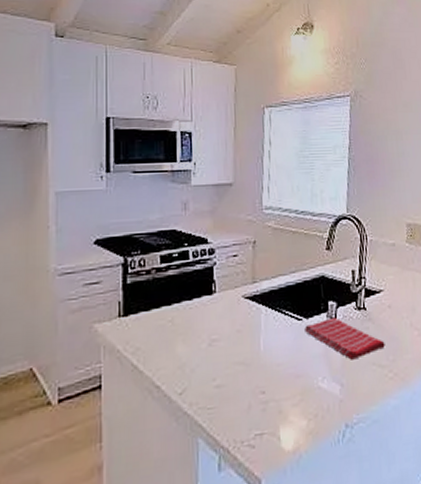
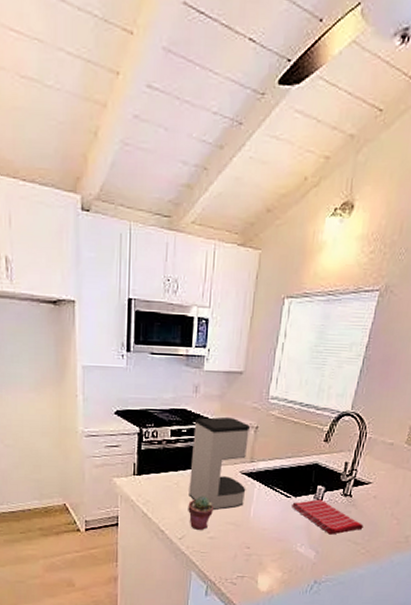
coffee maker: none [185,233,252,350] -> present [189,416,250,511]
potted succulent: none [187,332,217,379] -> present [188,496,213,530]

